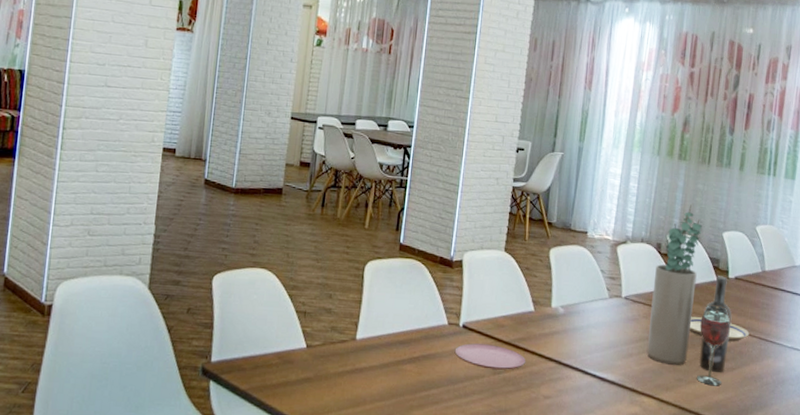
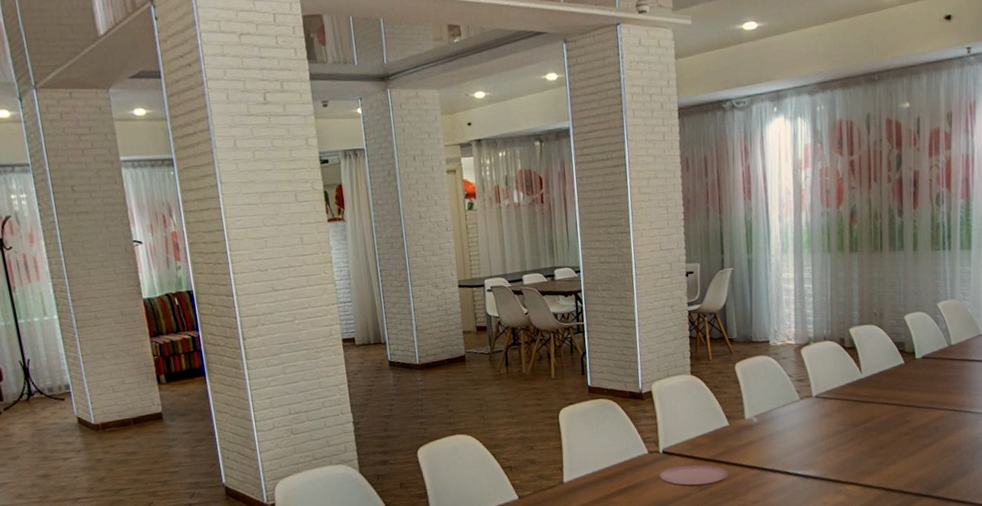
vase: present [646,205,702,365] -> none [842,294,885,451]
plate: present [690,317,749,342] -> none [883,401,943,420]
wineglass: present [697,305,731,386] -> none [893,387,923,463]
wine bottle: present [698,276,732,372] -> none [895,358,924,450]

